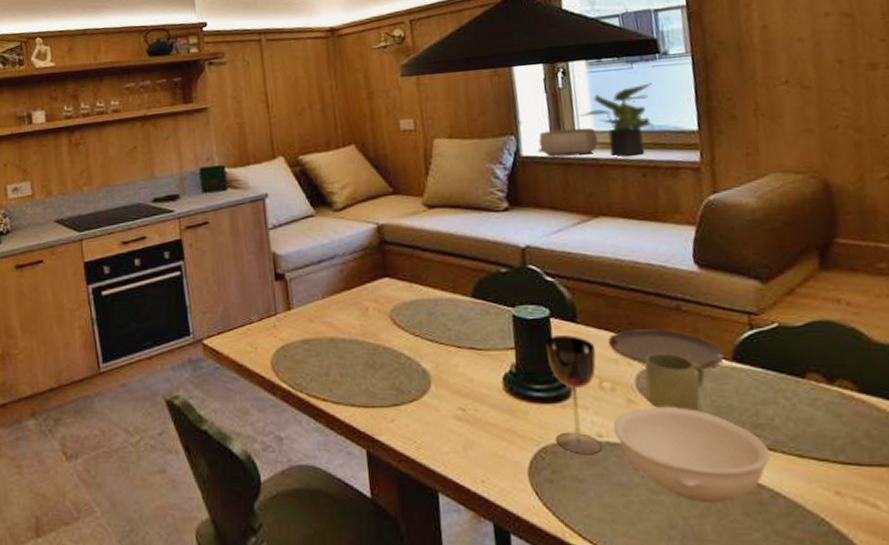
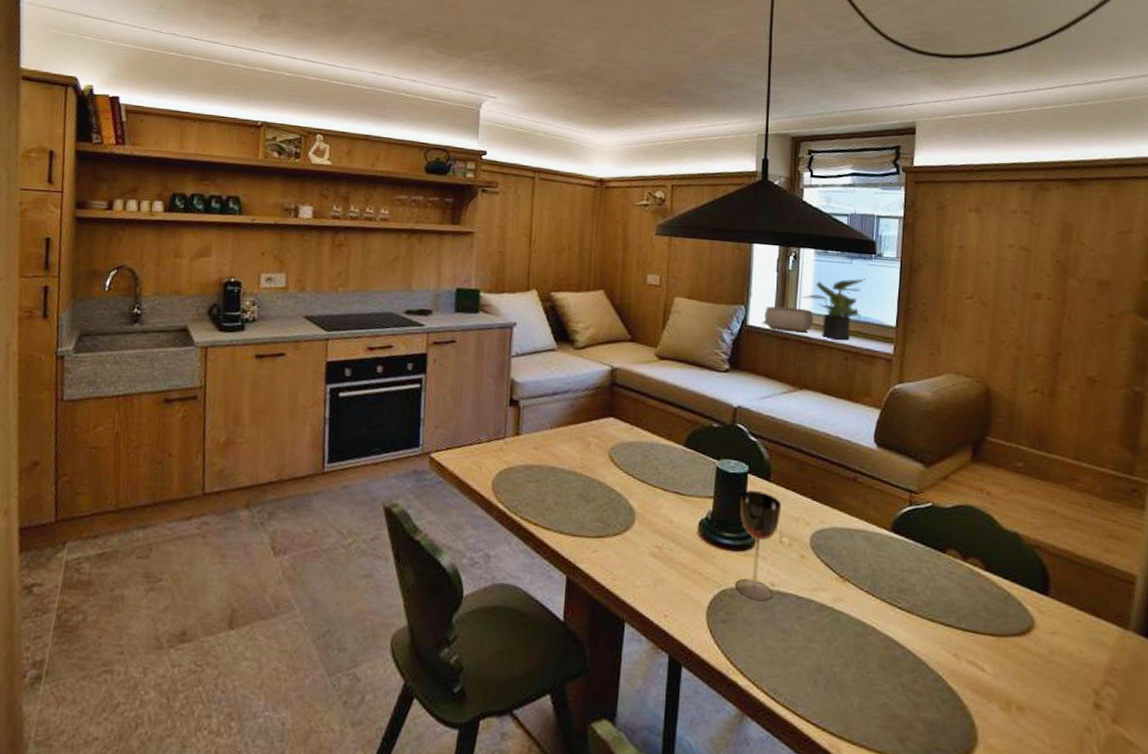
plate: present [608,329,725,370] -> none [793,493,885,536]
bowl: present [613,406,771,504] -> none [785,563,909,655]
mug: present [643,352,705,412] -> none [818,516,867,572]

